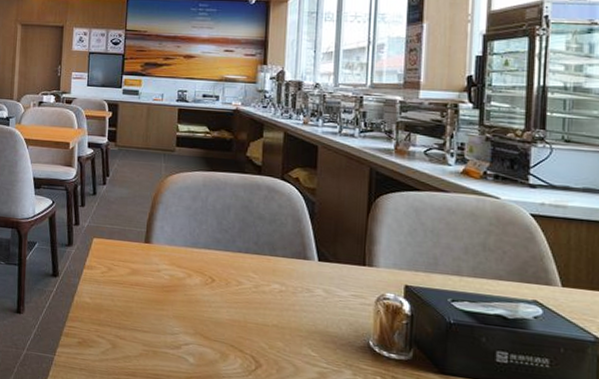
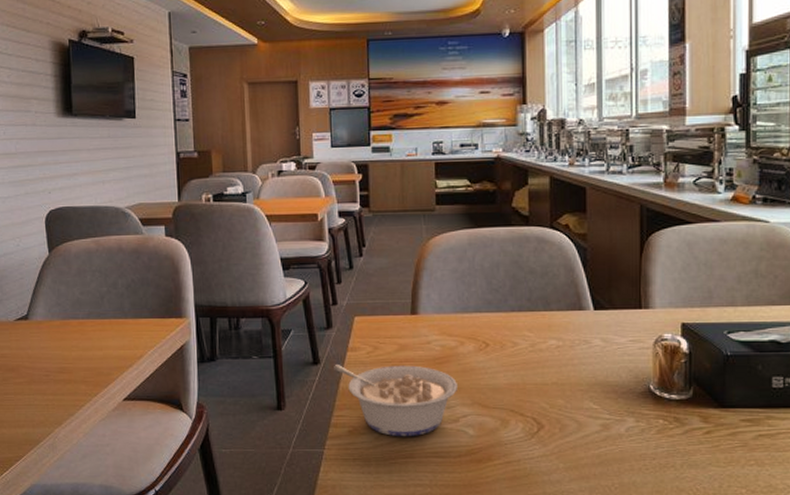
legume: none [71,279,183,356] -> present [334,365,459,437]

